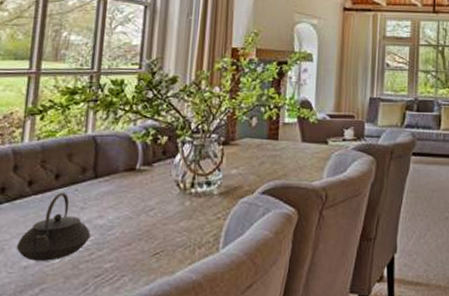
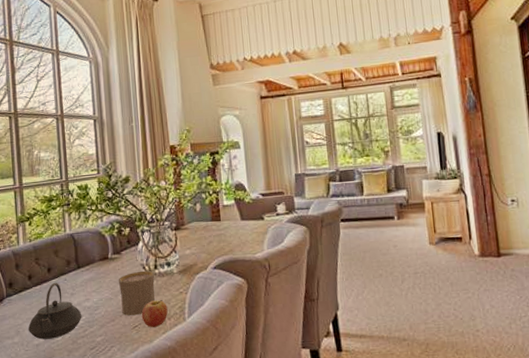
cup: none [142,188,190,241] -> present [118,270,156,316]
fruit: none [165,225,199,257] -> present [141,300,168,328]

